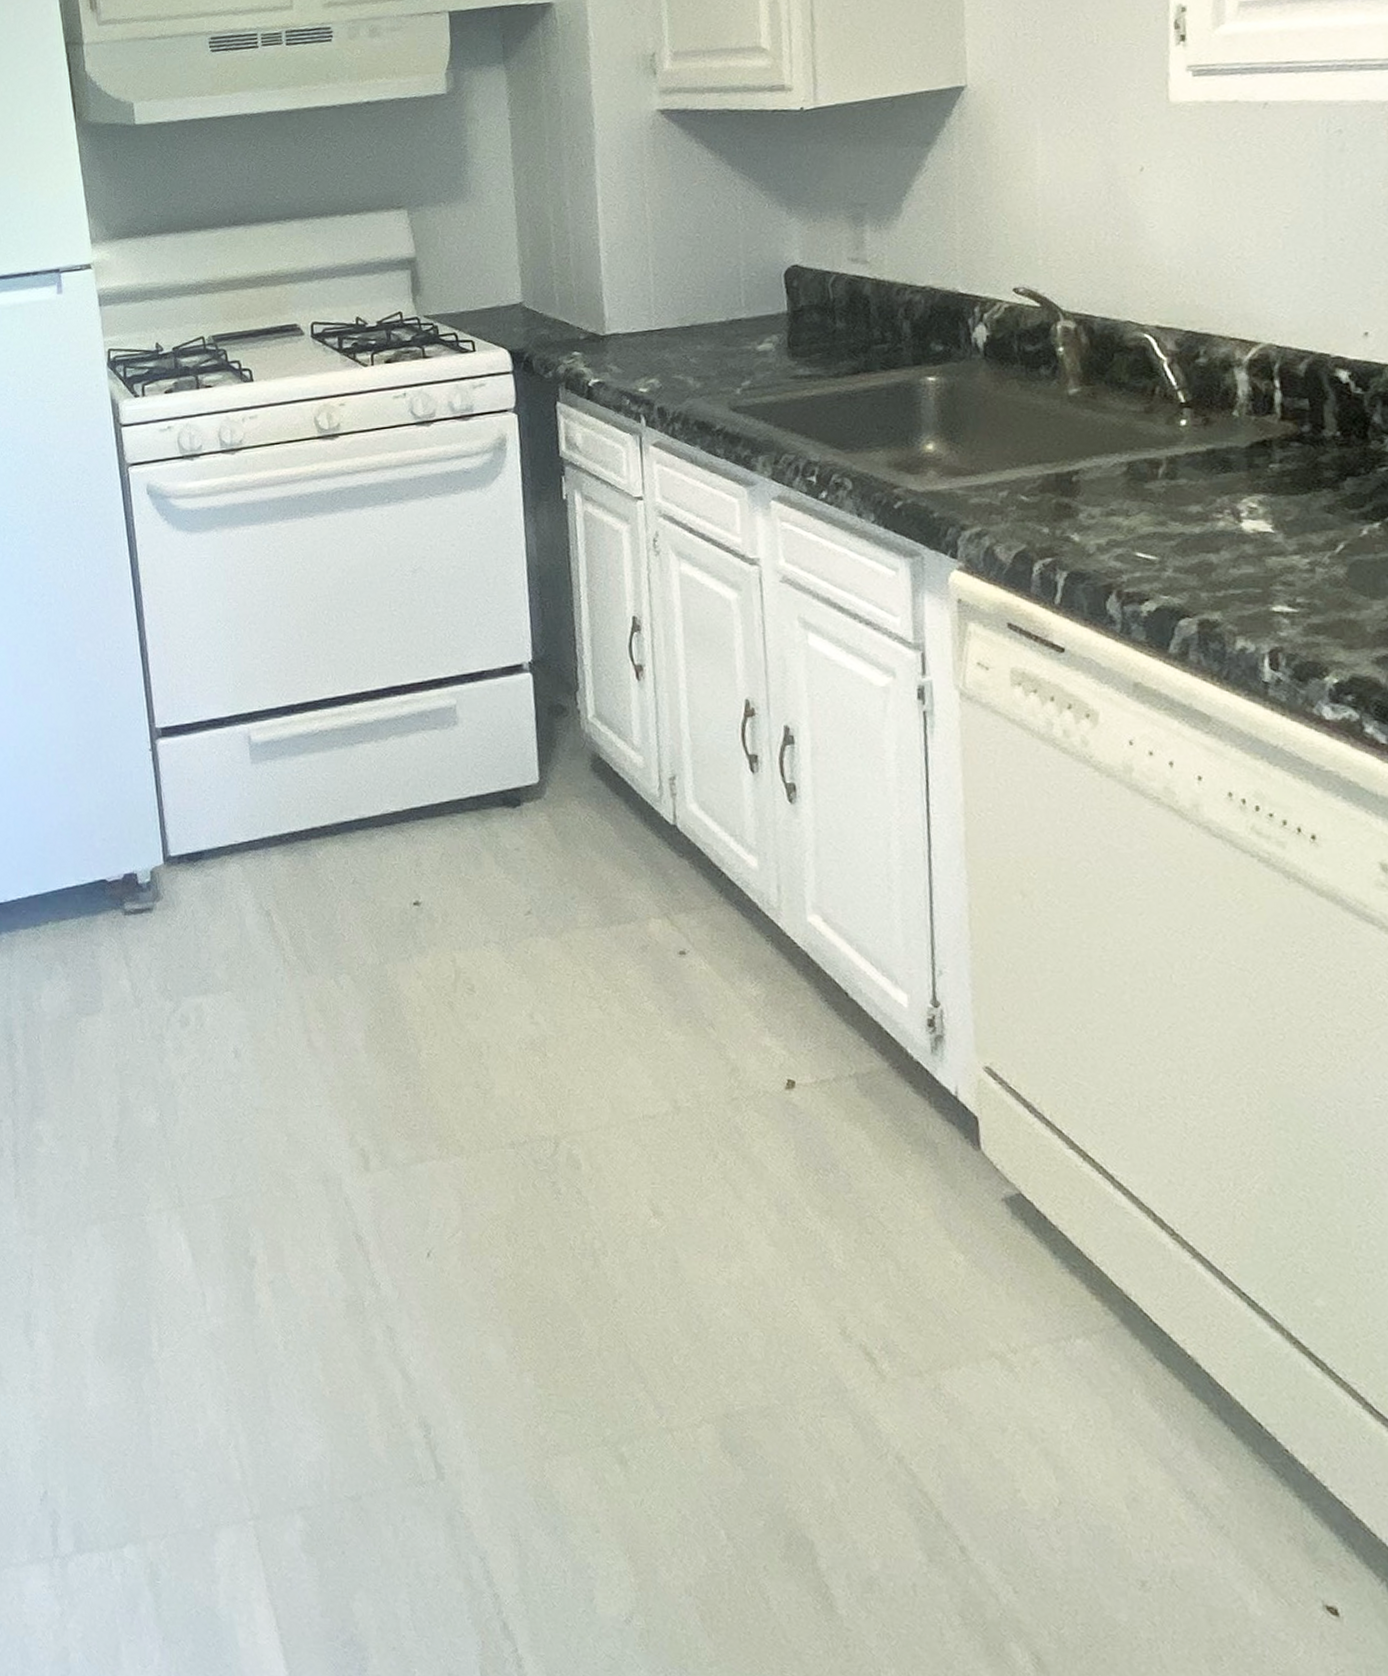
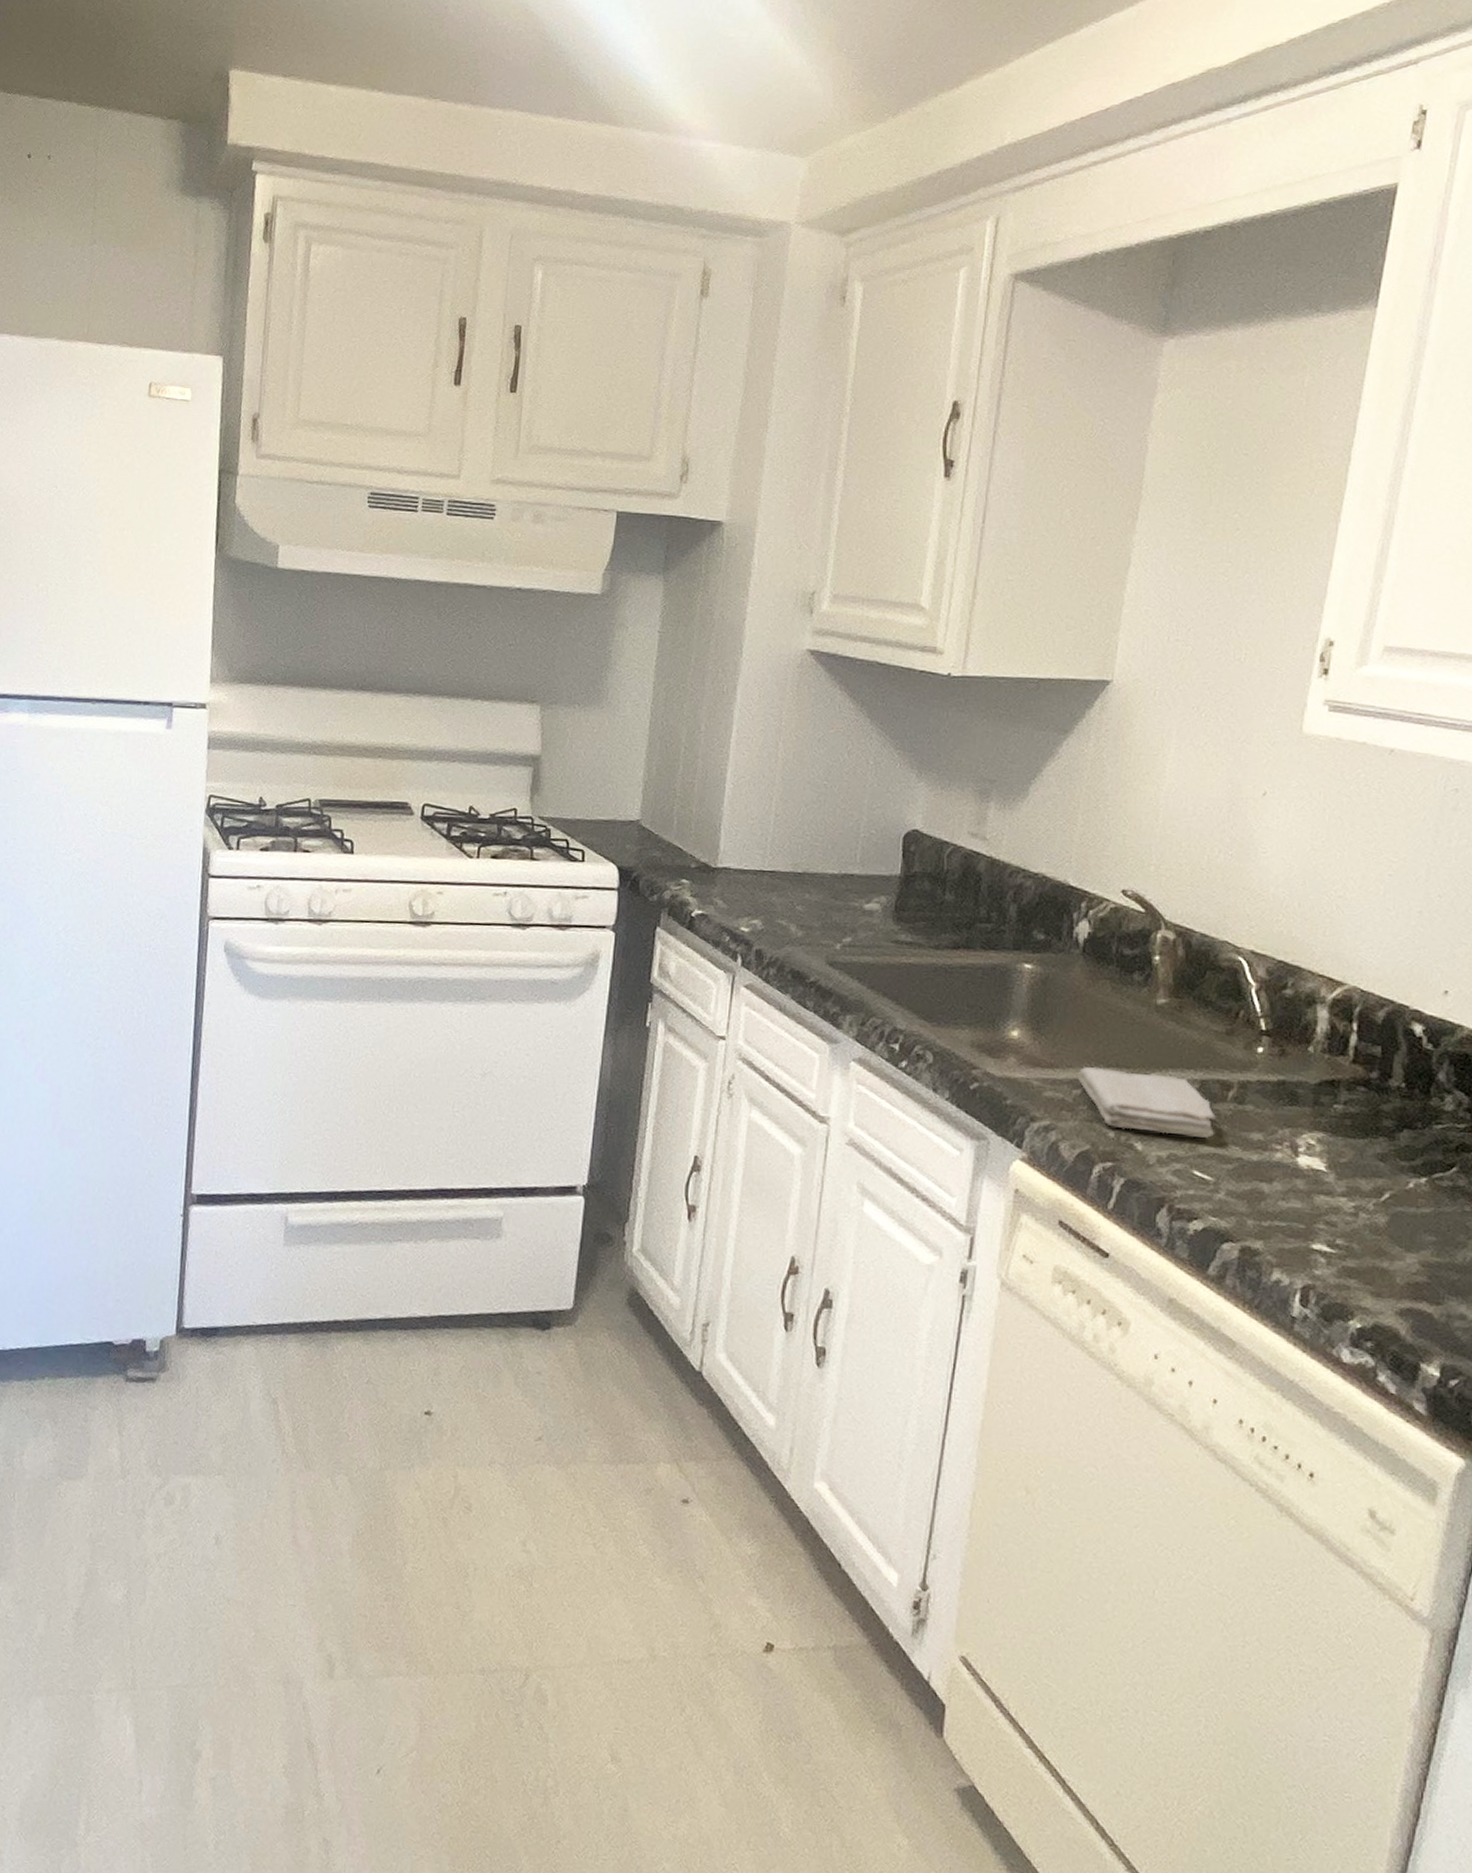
washcloth: none [1000,462,1152,523] -> present [1077,1066,1216,1138]

